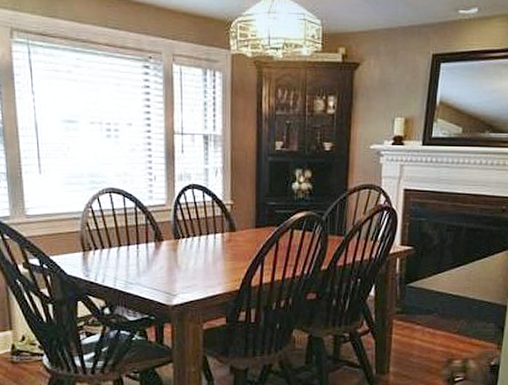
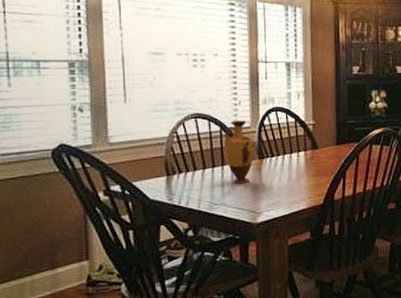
vase: none [138,196,171,264] -> present [223,120,255,184]

